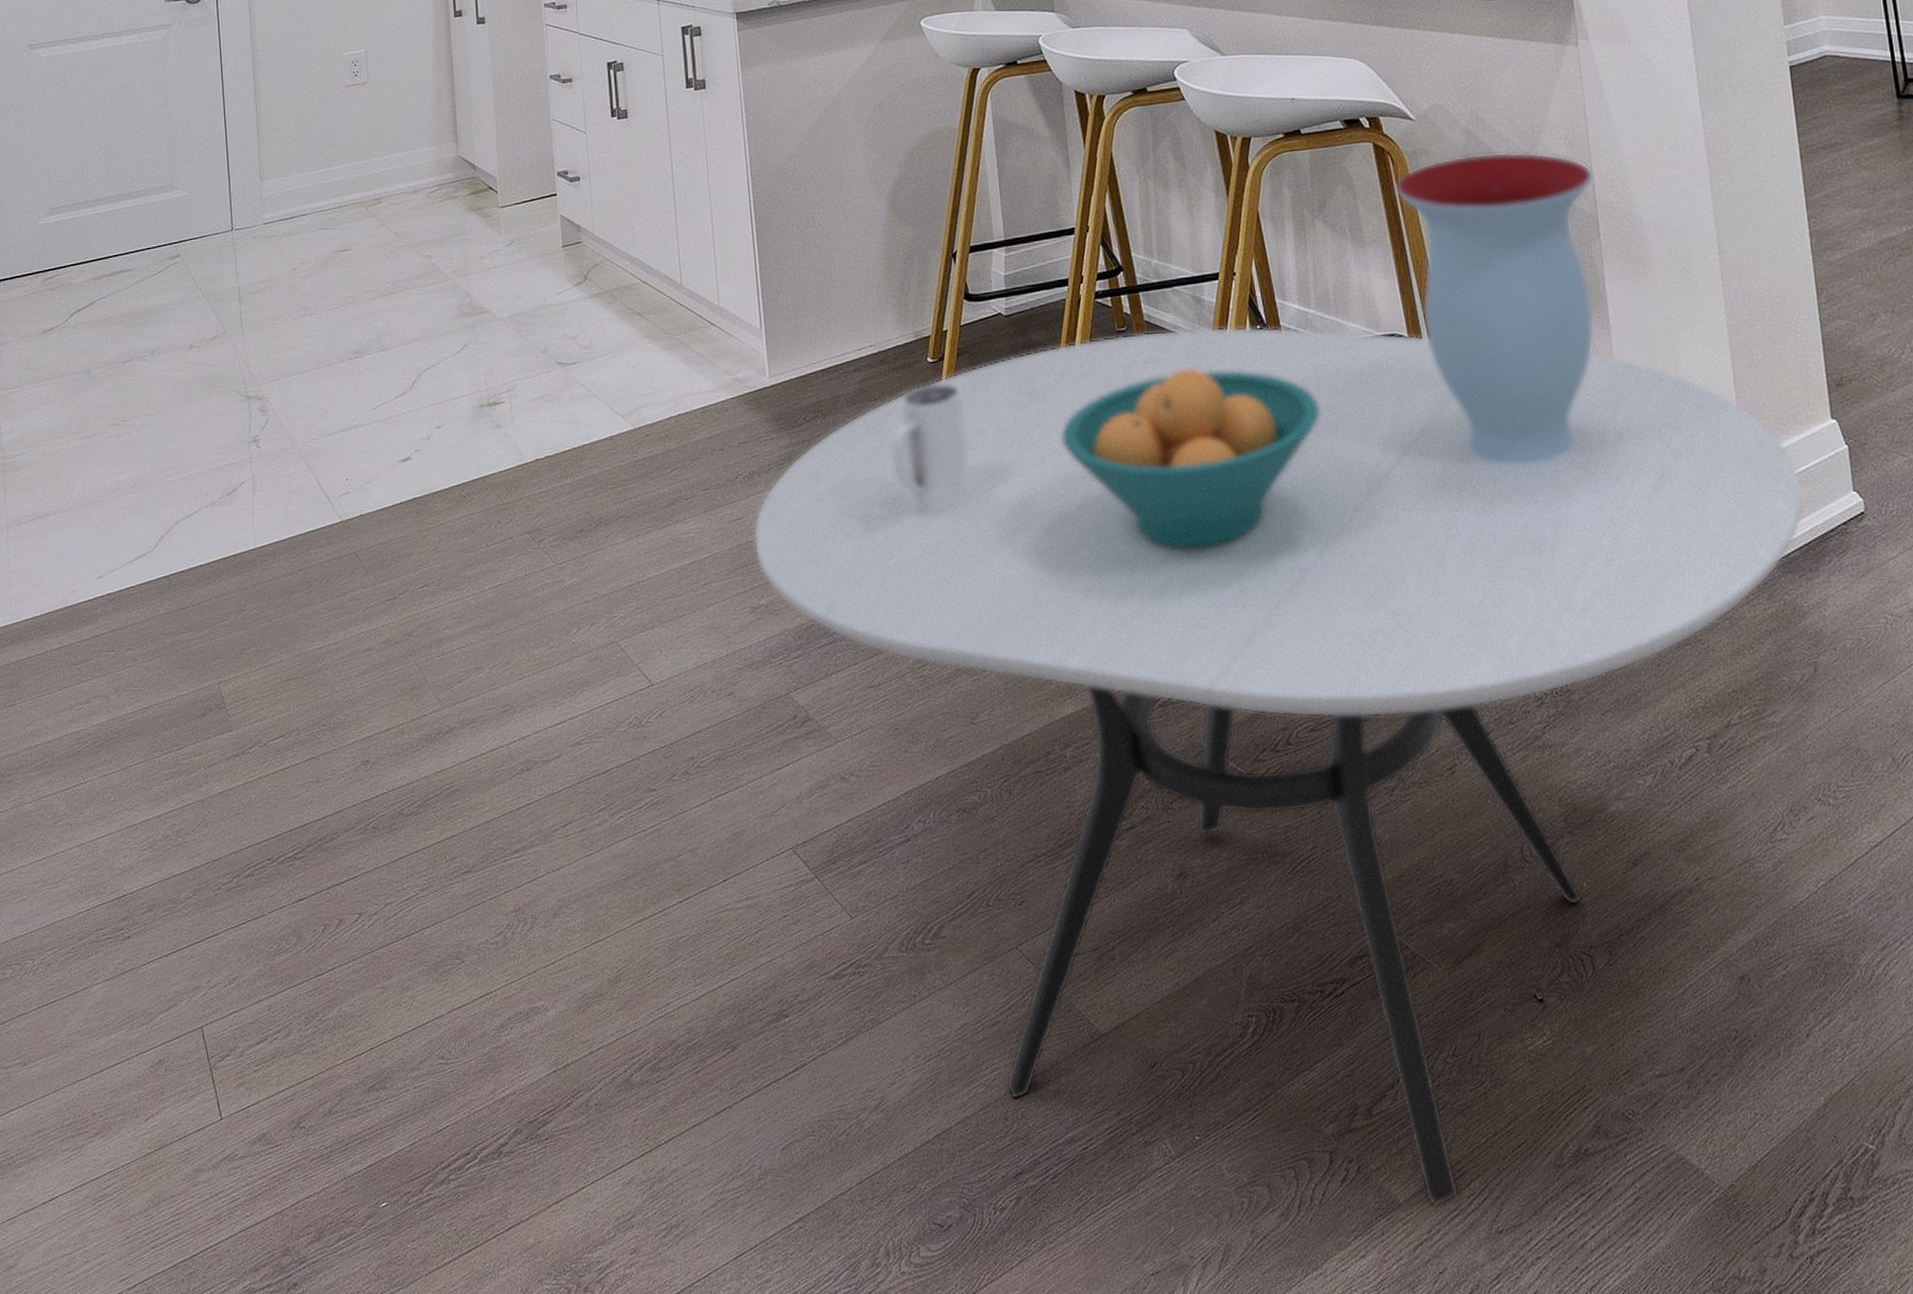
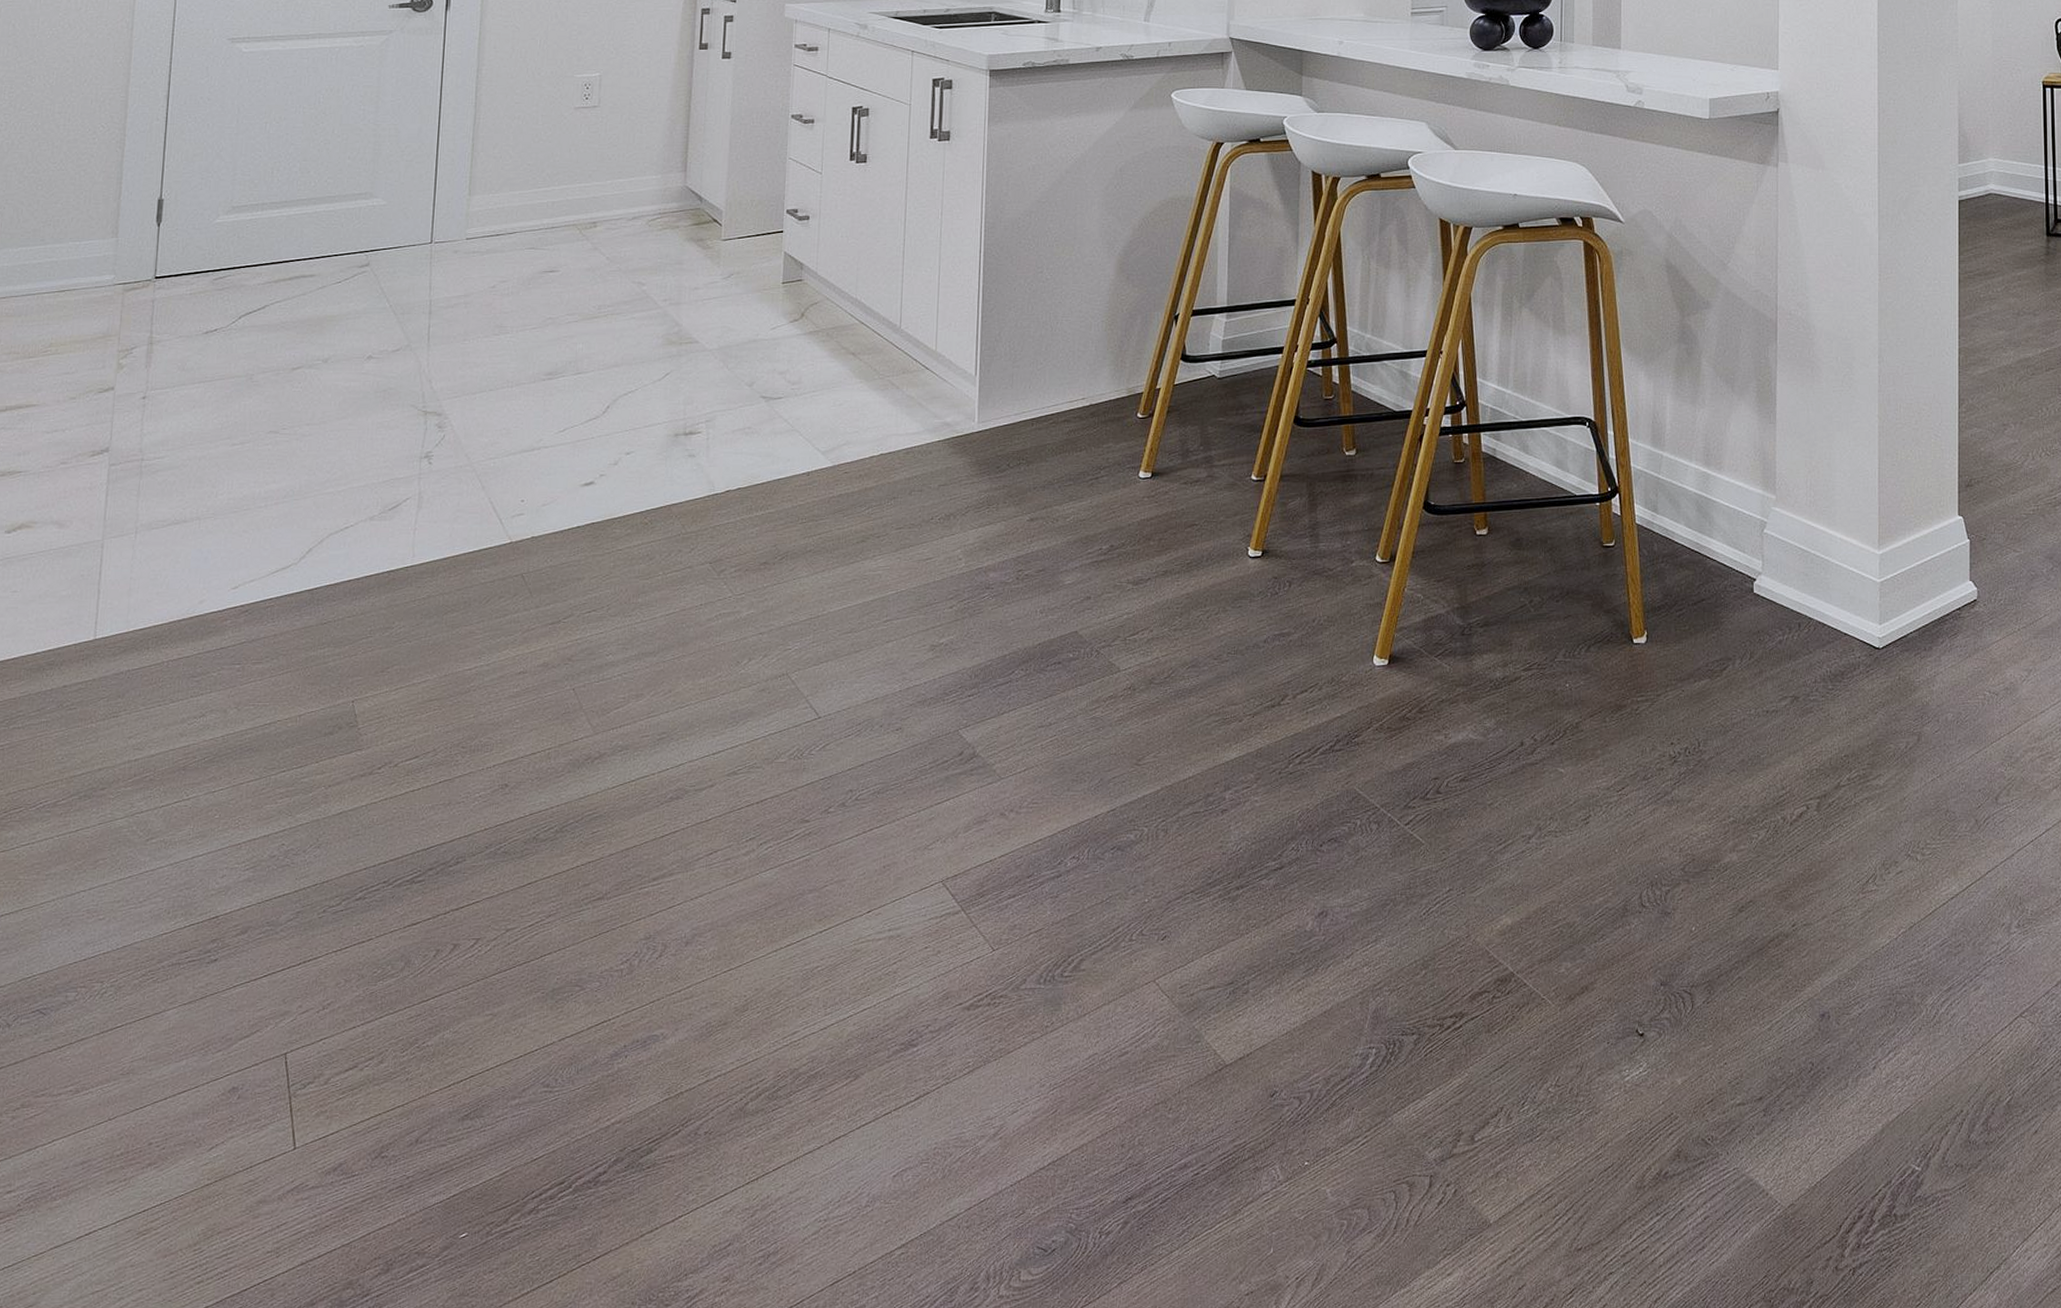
dining table: present [753,326,1804,1207] -> none [941,401,1926,1227]
mug: present [891,382,971,514] -> none [1090,437,1167,563]
fruit bowl: present [1062,369,1320,549] -> none [1259,439,1505,606]
vase: present [1394,151,1595,464] -> none [1598,258,1778,542]

